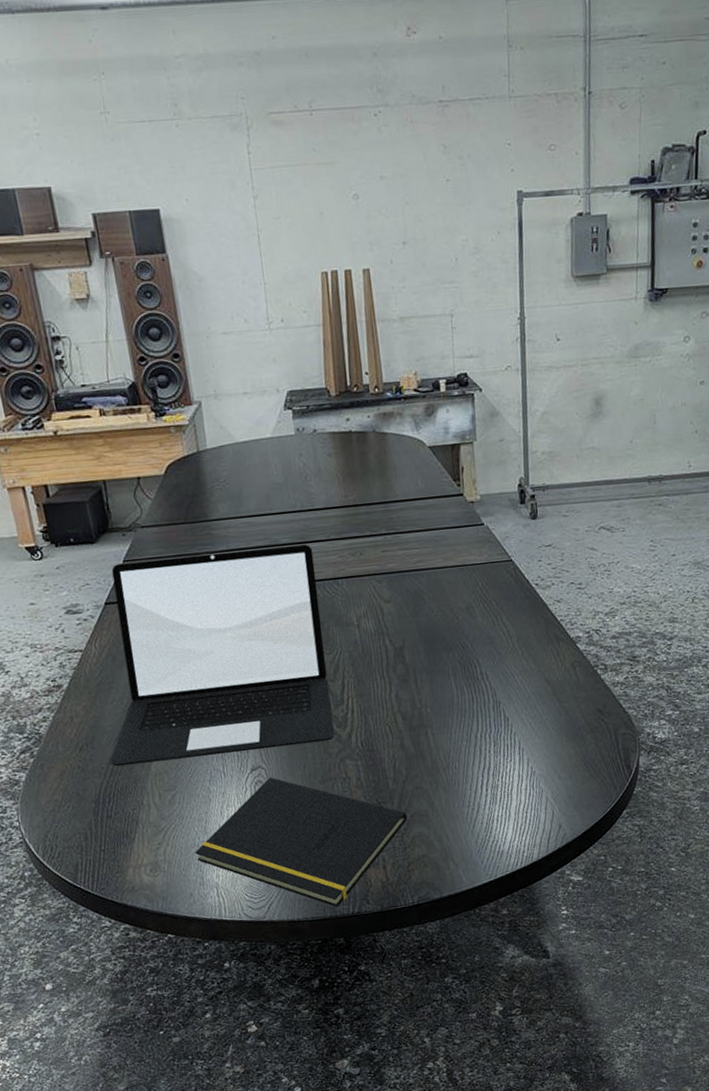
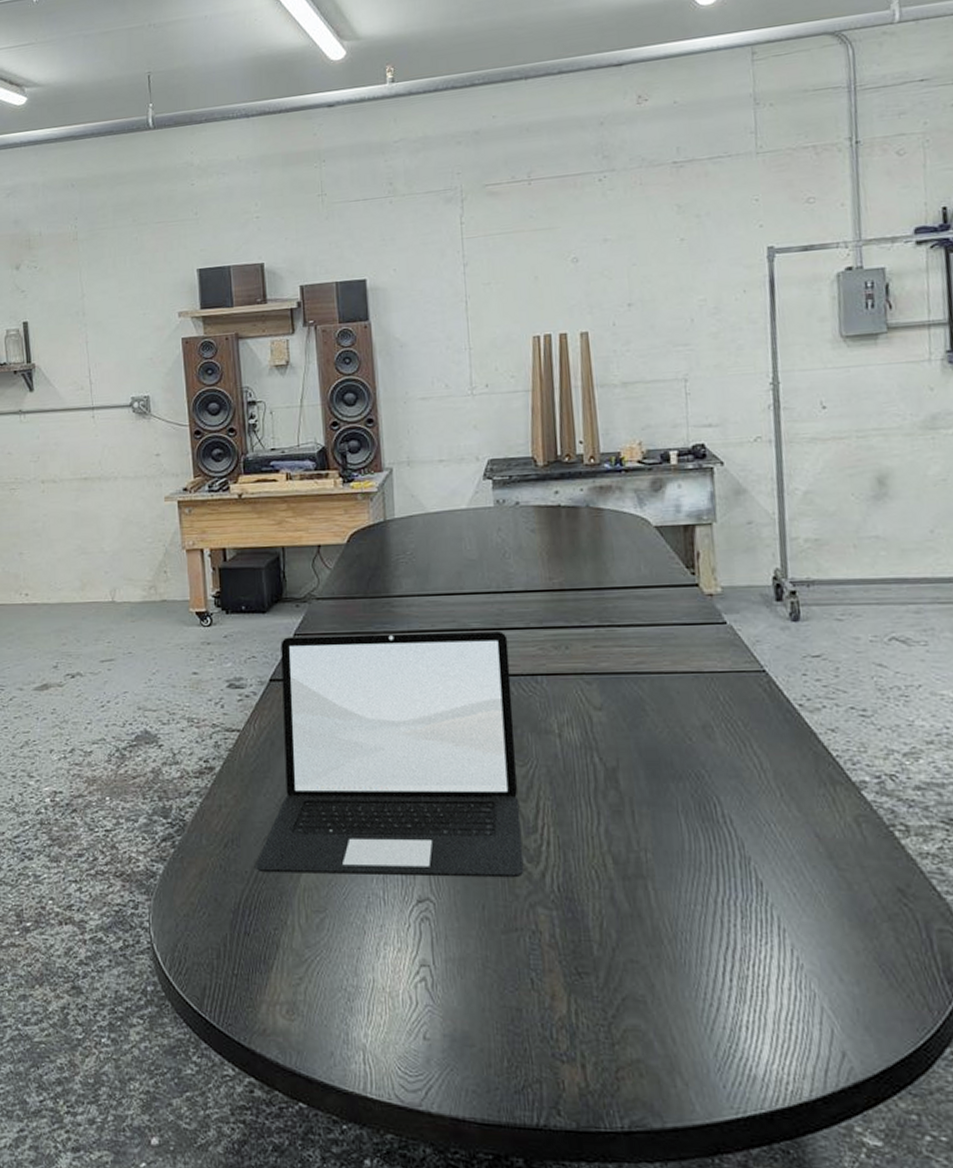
notepad: present [195,777,408,907] -> none [341,914,617,1112]

